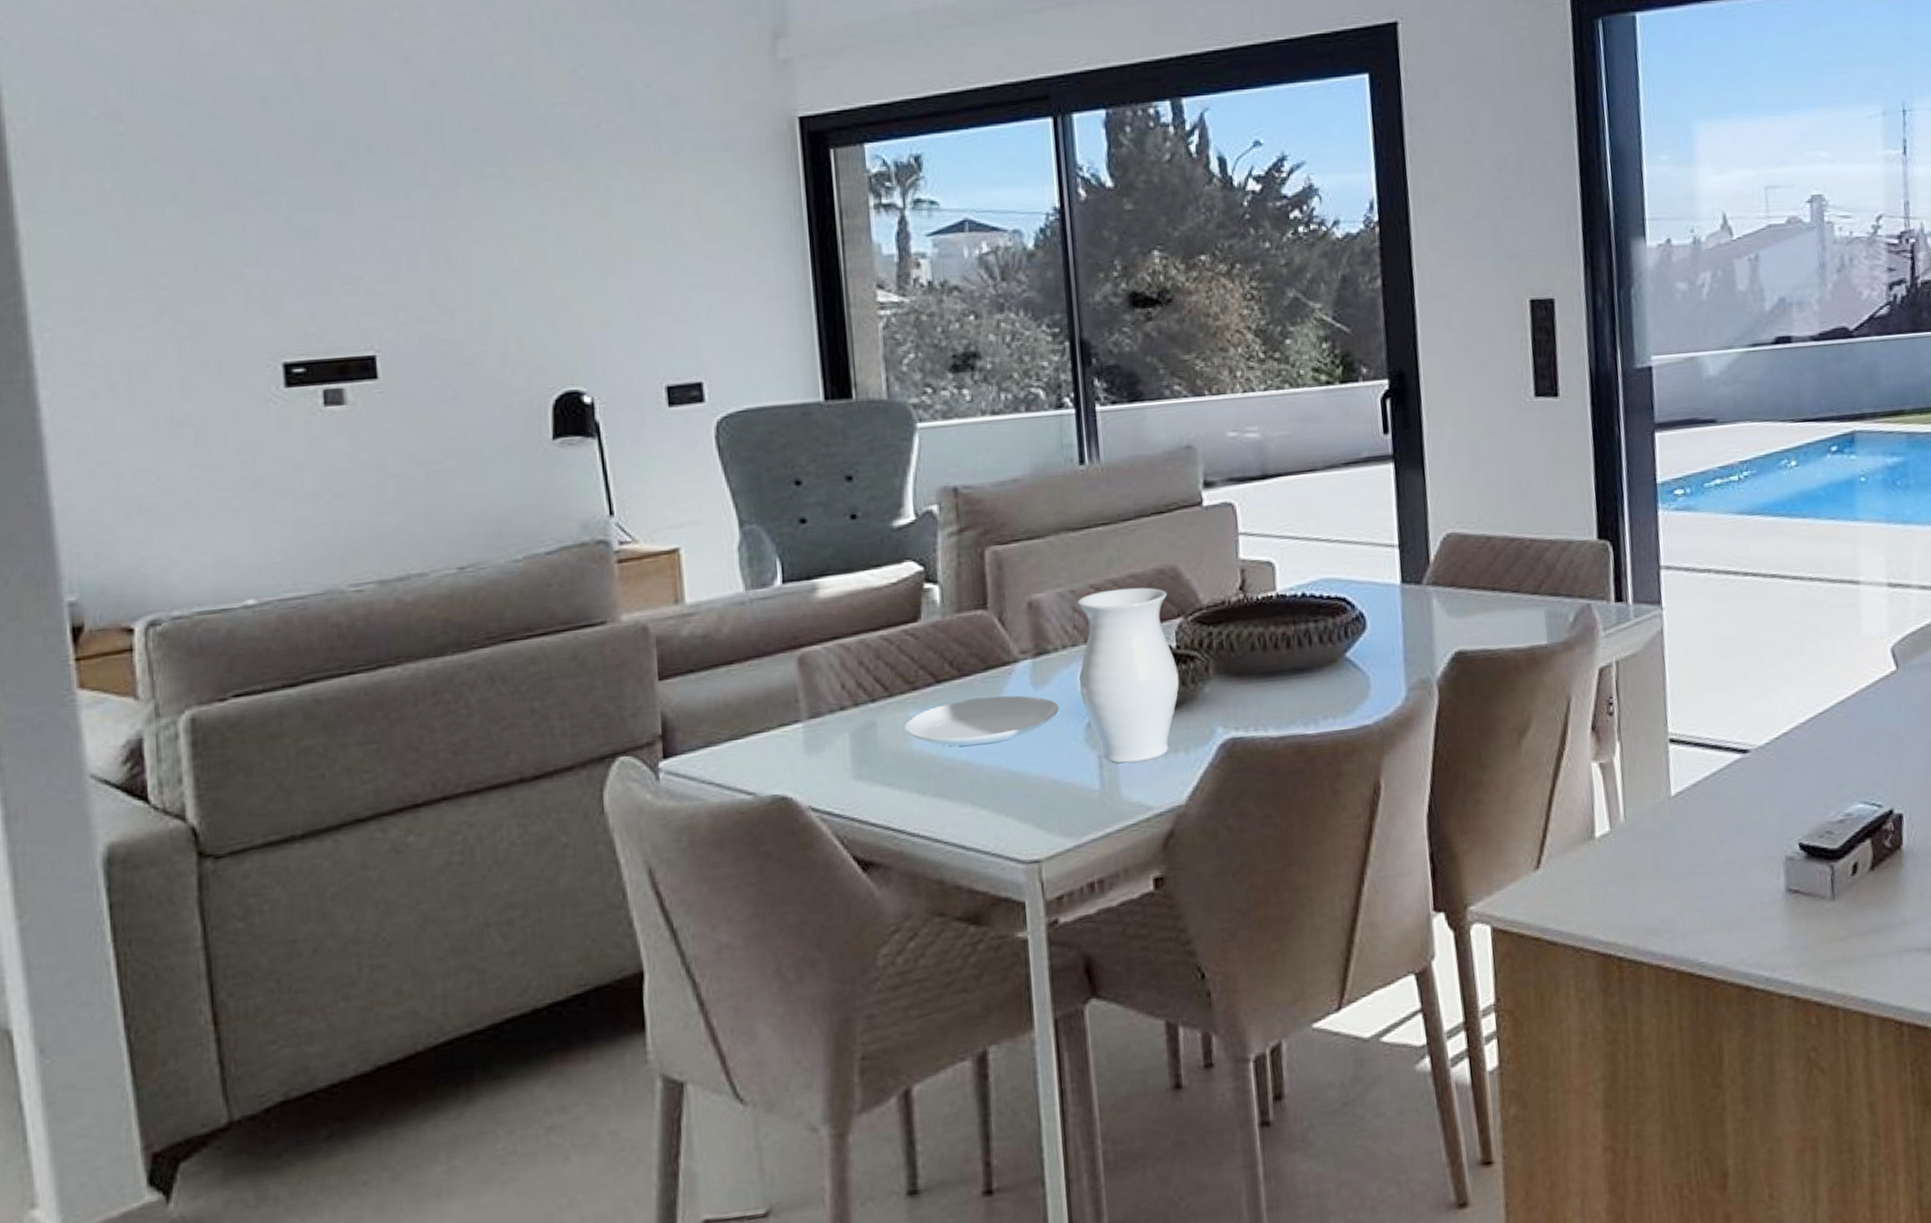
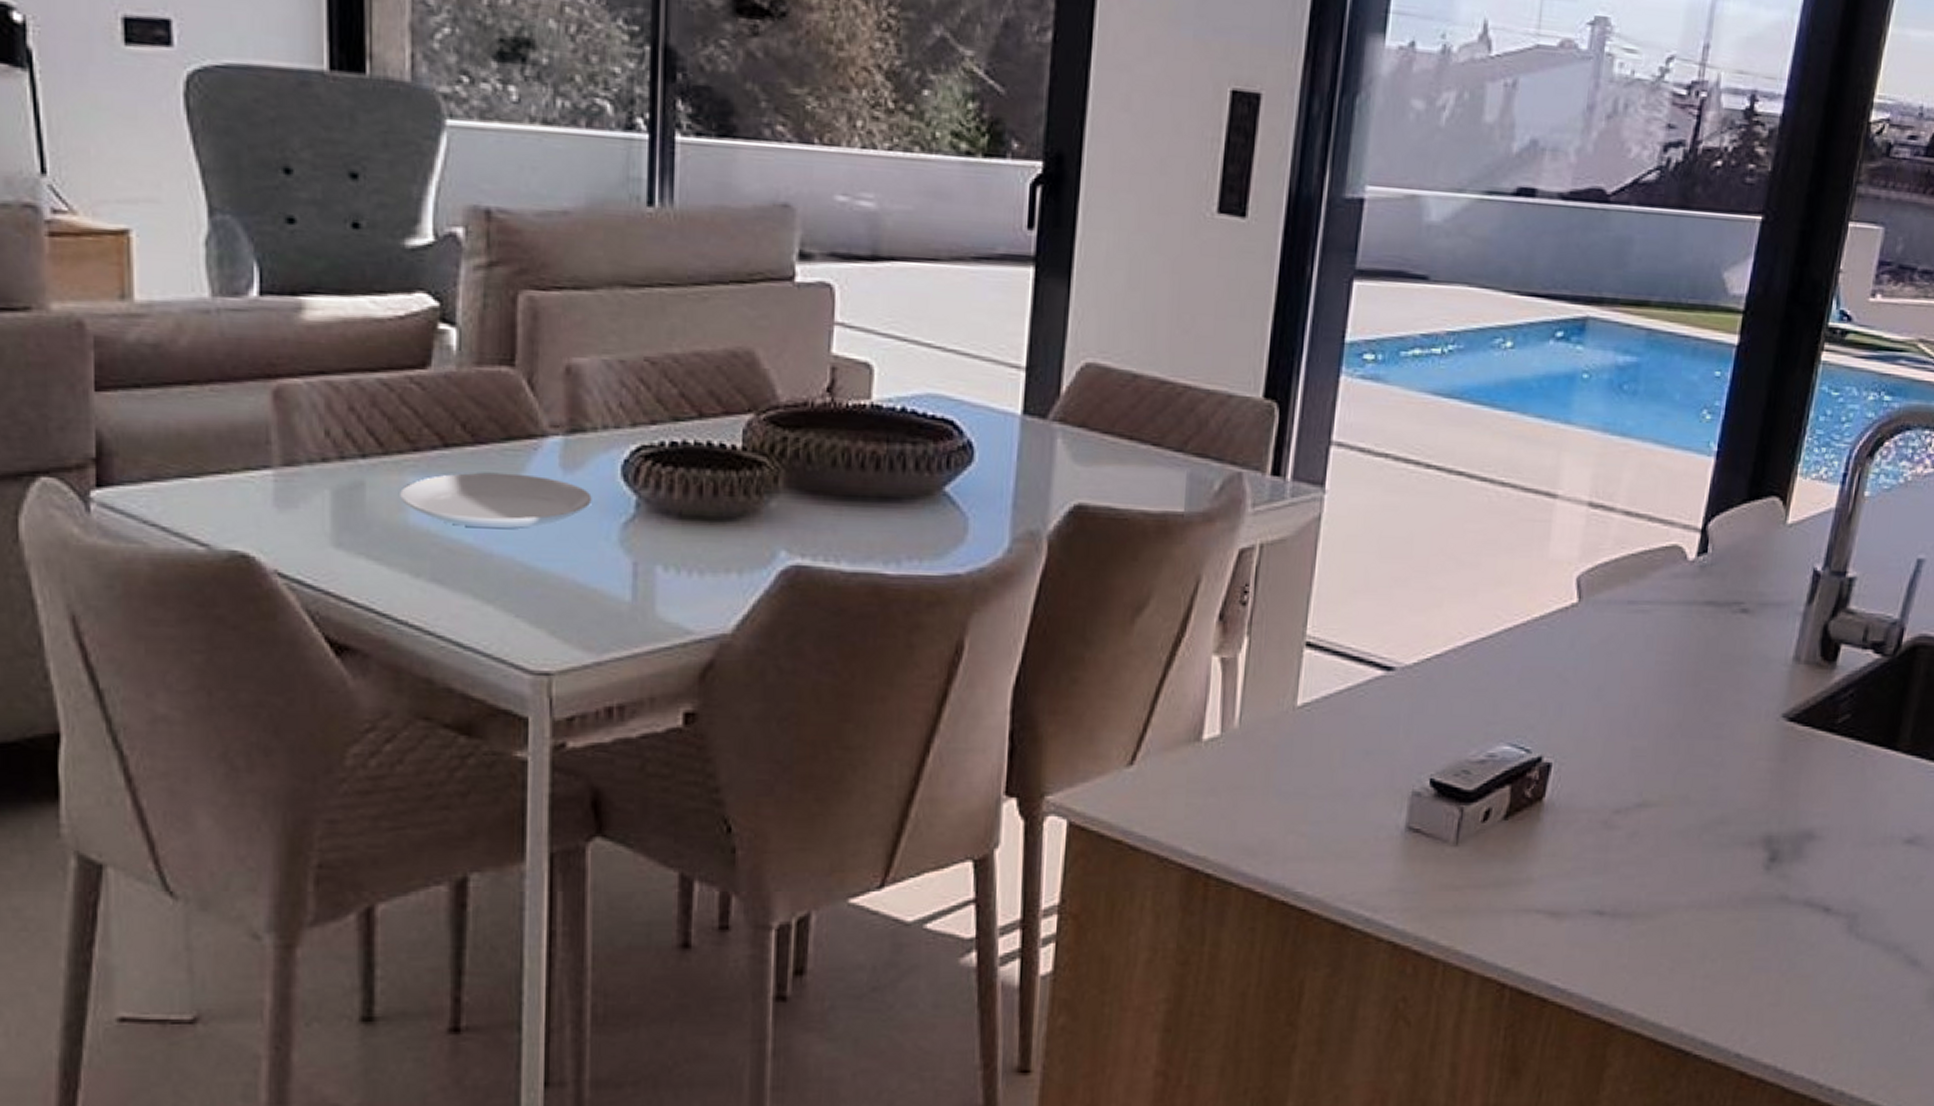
vase: present [1078,587,1180,764] -> none [618,366,741,577]

